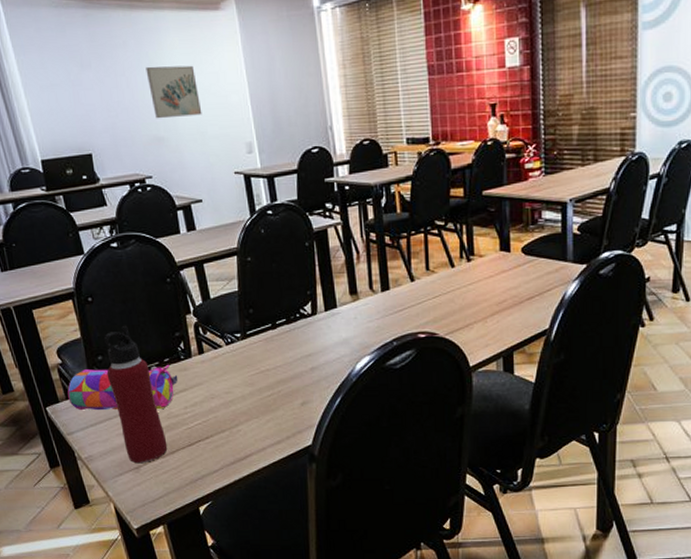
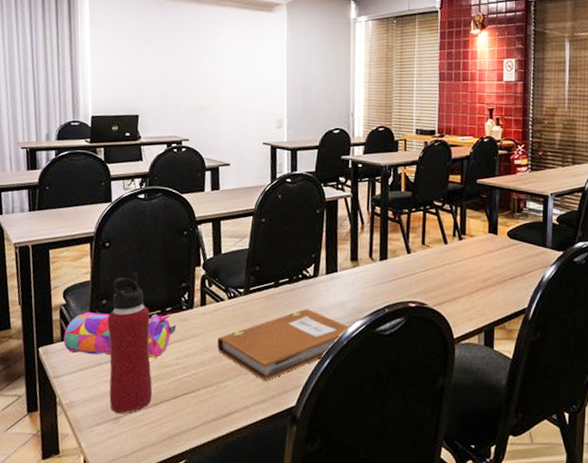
wall art: present [146,65,202,119] -> none [201,49,244,93]
notebook: none [222,349,358,424] -> present [217,309,350,382]

